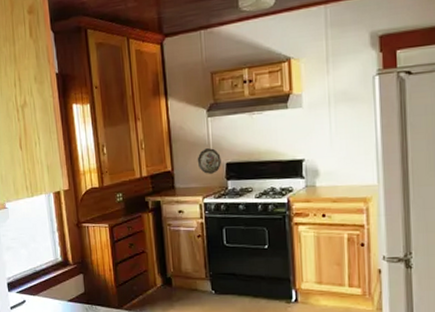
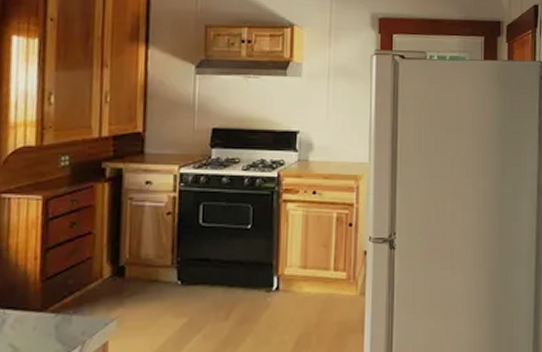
decorative plate: present [197,148,221,174] -> none [177,110,207,139]

